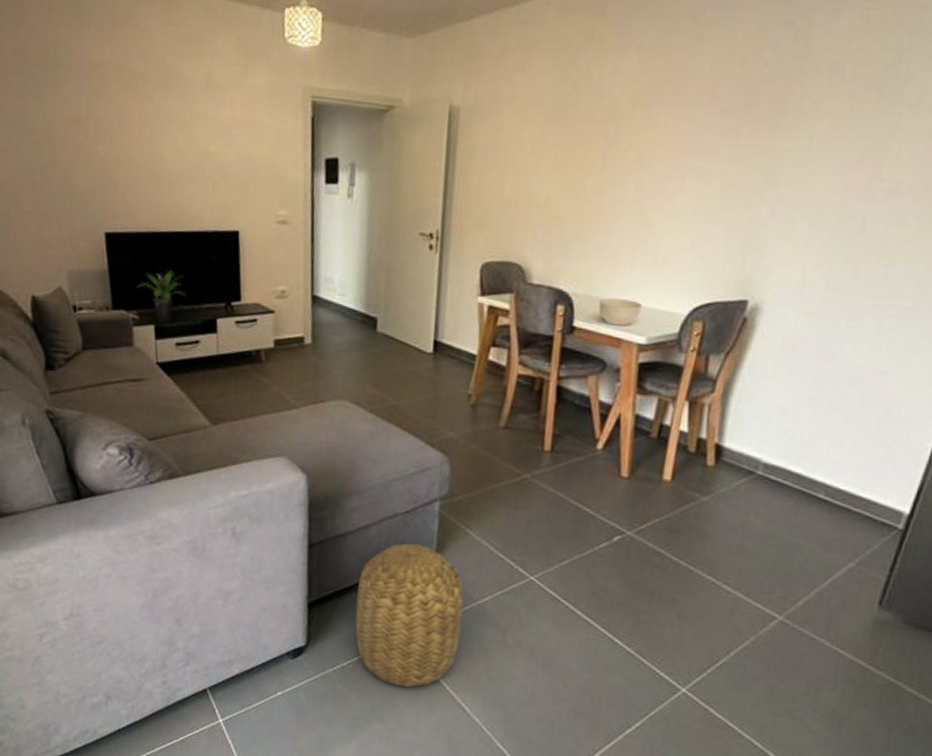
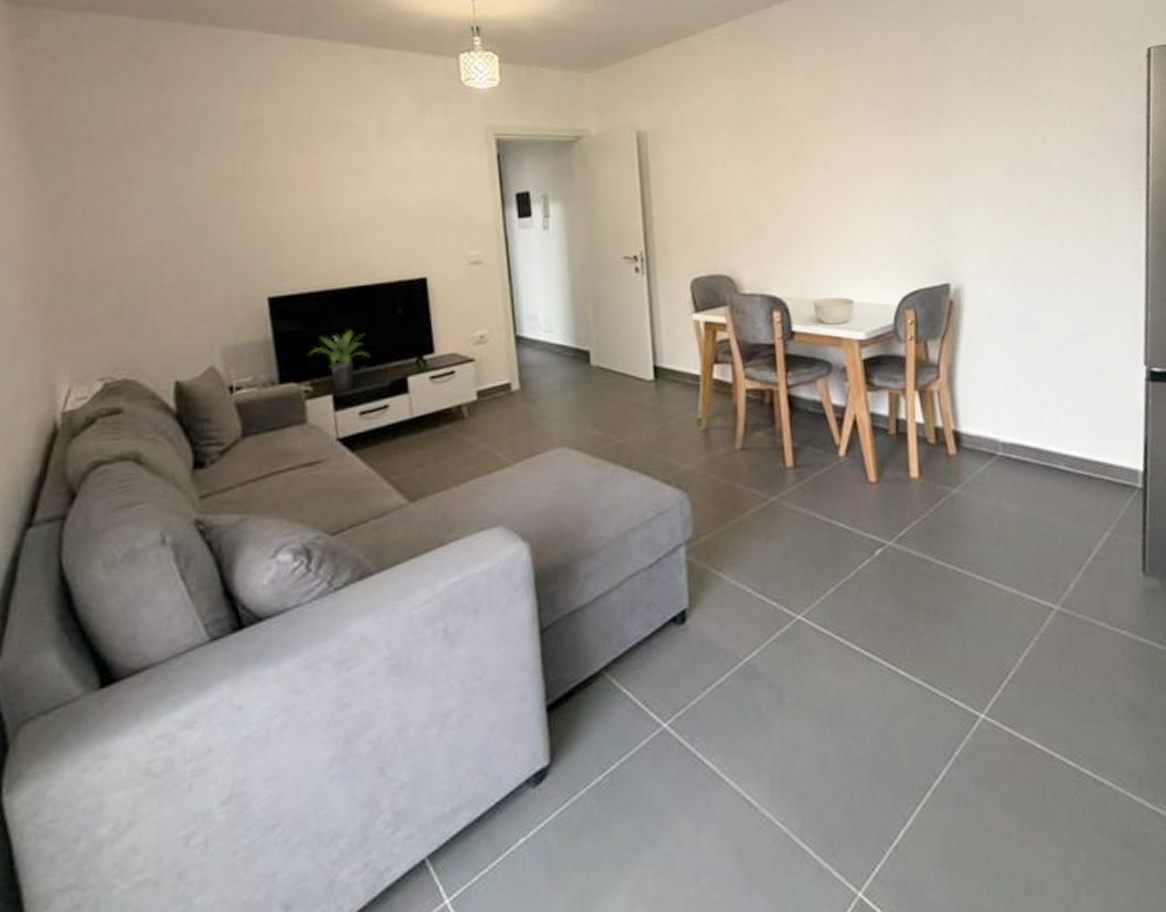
basket: present [355,543,464,688] -> none [604,603,732,793]

